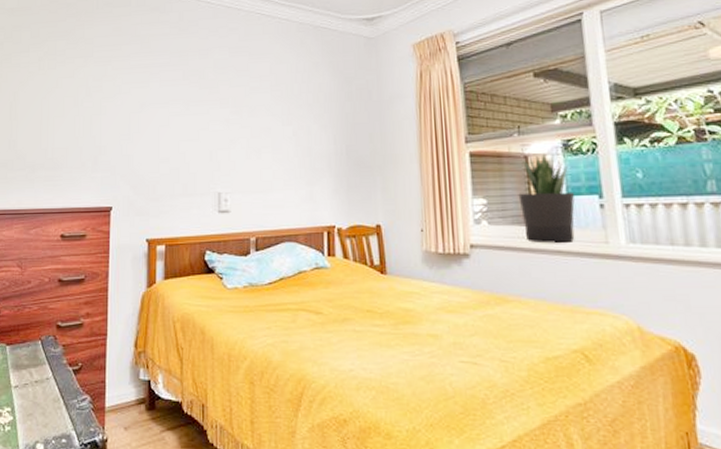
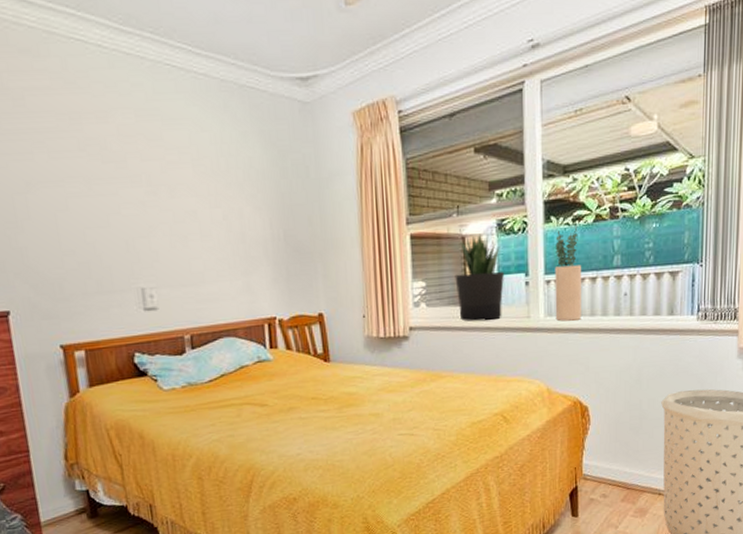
vase: none [632,147,673,251] -> present [555,225,581,322]

